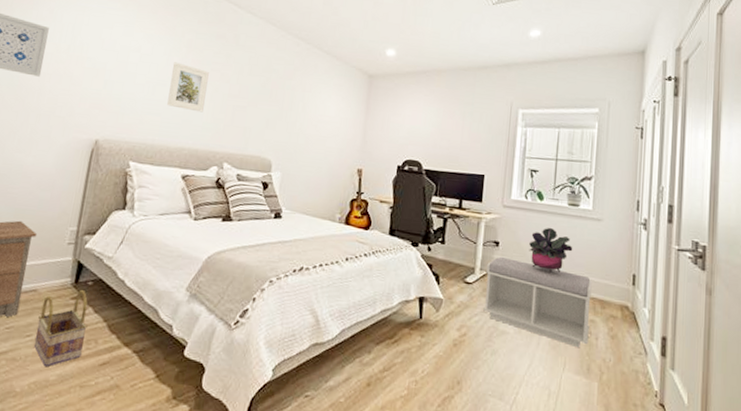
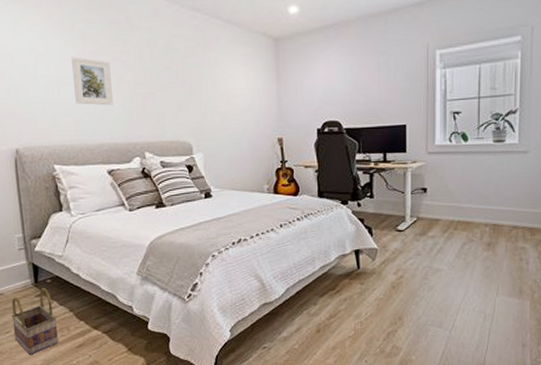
bench: present [483,256,592,348] -> none [417,201,521,274]
potted plant: present [529,227,573,273] -> none [457,166,501,210]

